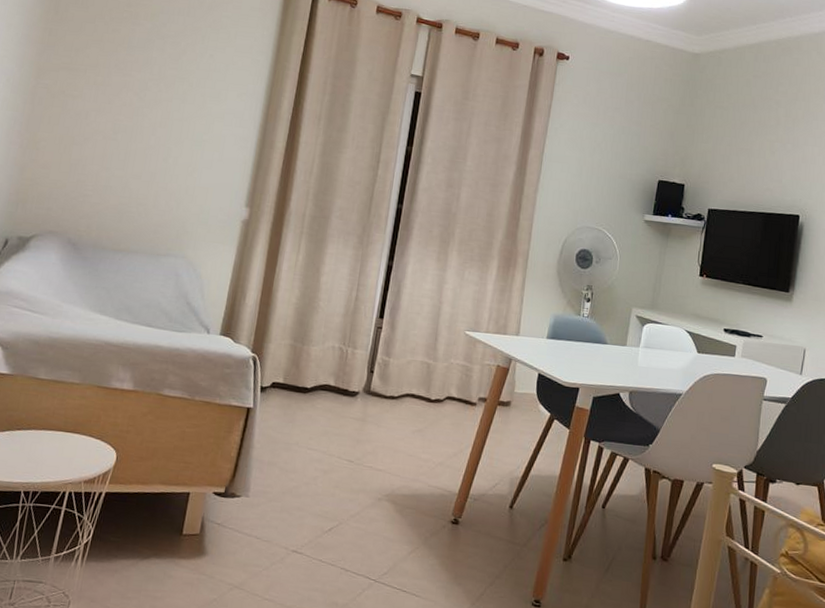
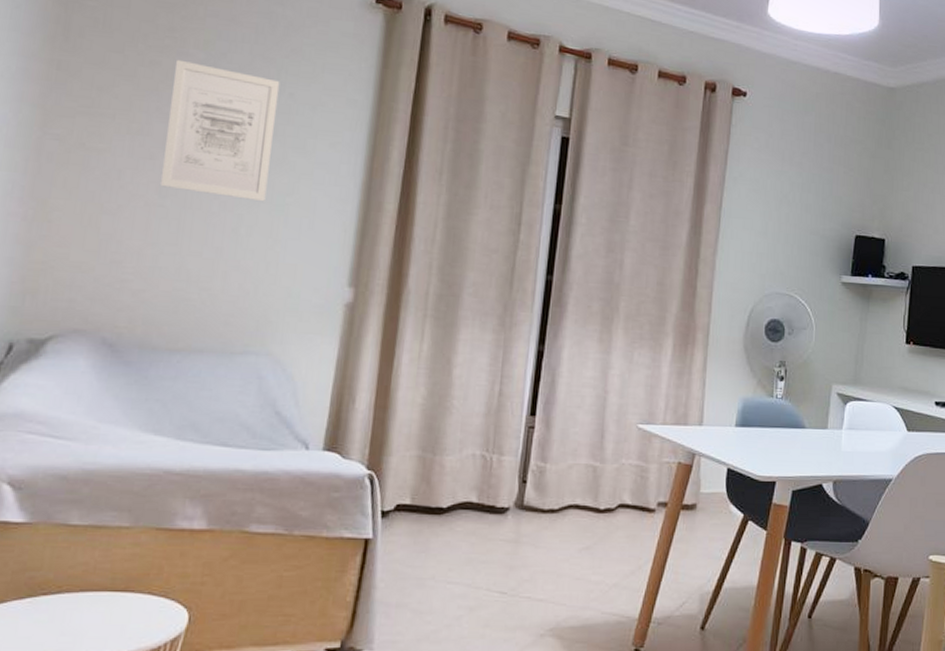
wall art: none [115,28,204,139] -> present [161,59,280,202]

